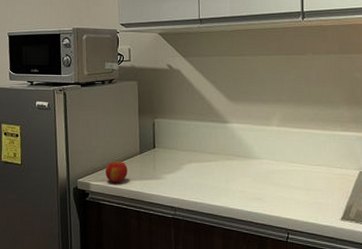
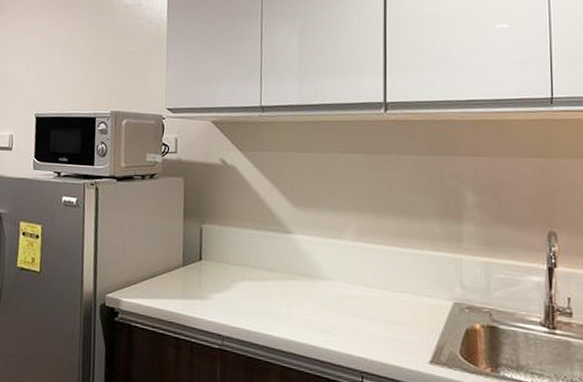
apple: present [105,161,128,183] -> none [140,274,167,301]

